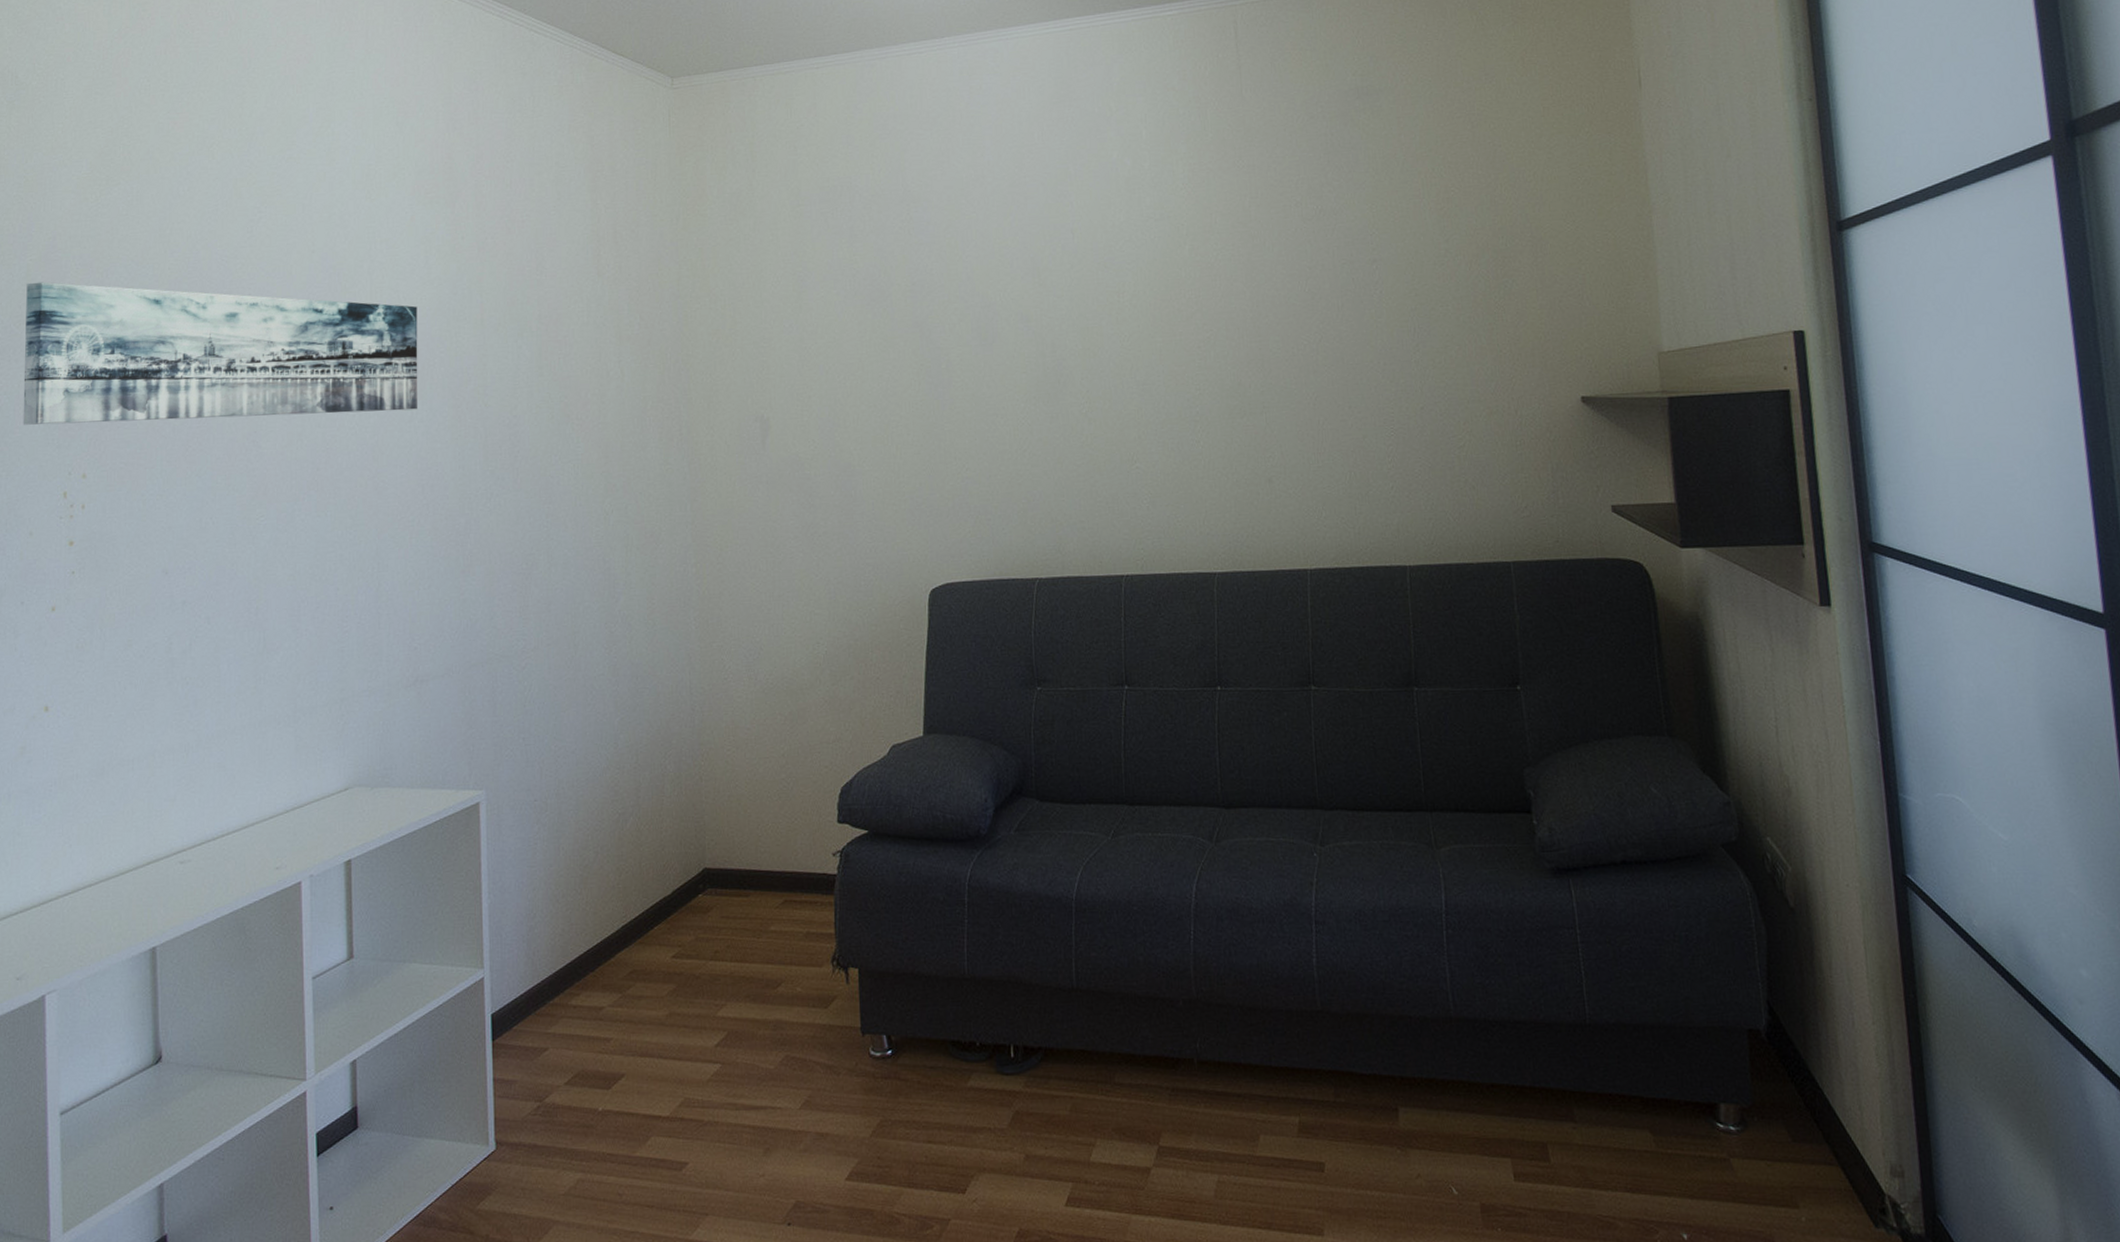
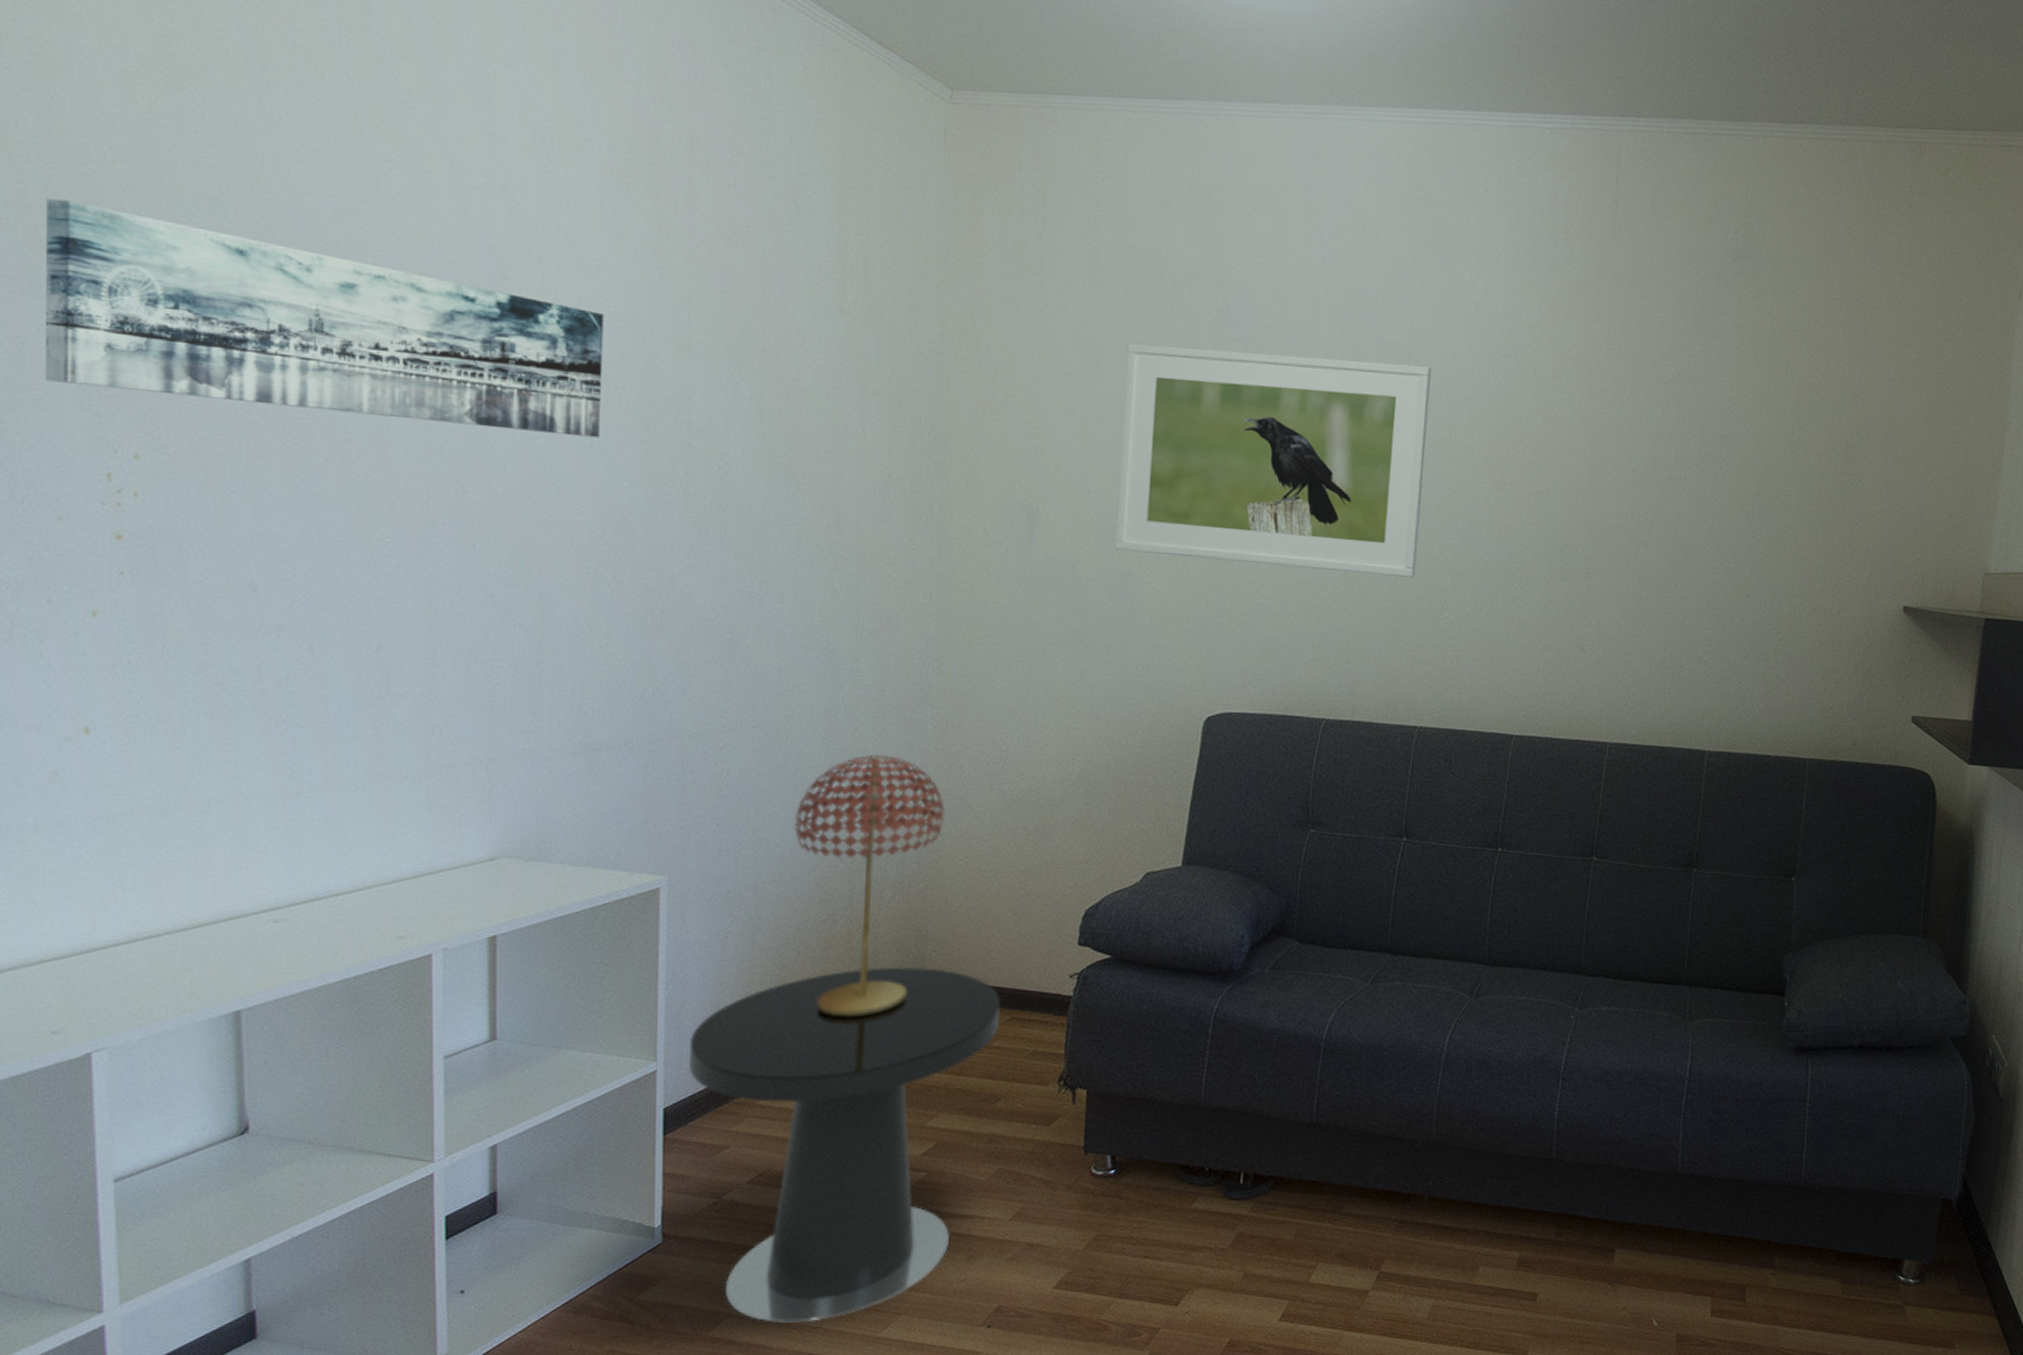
side table: none [511,857,774,1228] -> present [689,967,1001,1323]
table lamp: none [587,658,711,912] -> present [795,754,945,1016]
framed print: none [830,240,1104,446] -> present [1115,343,1431,578]

